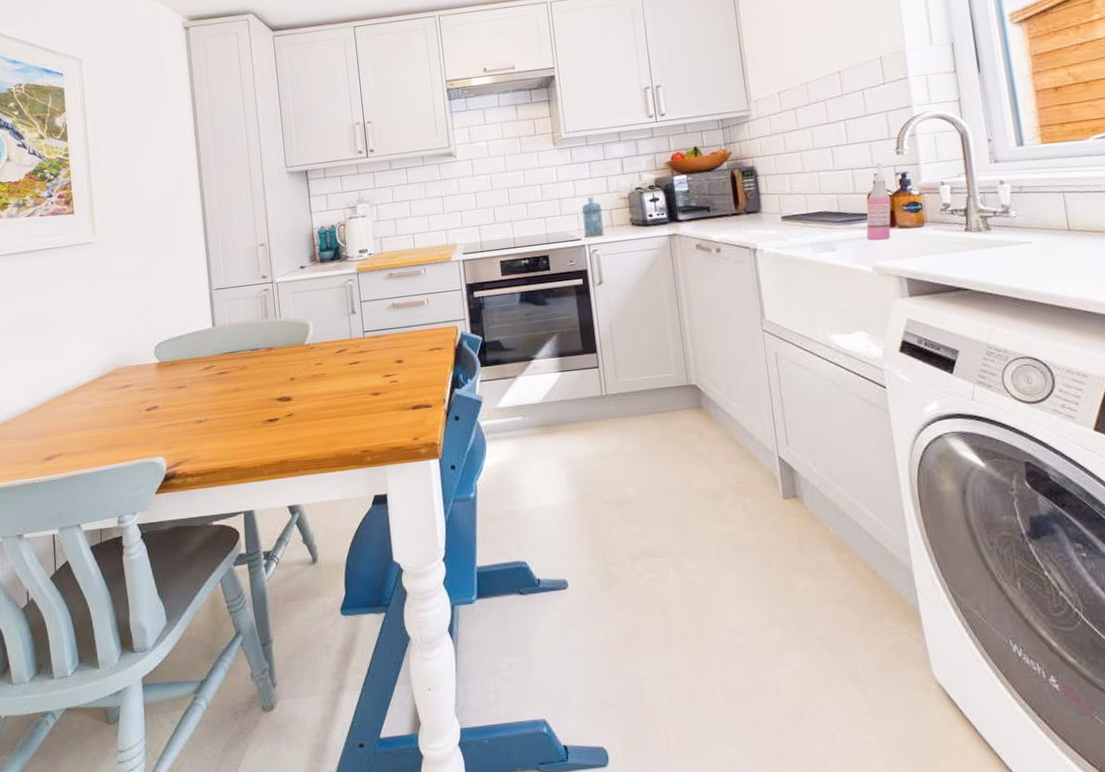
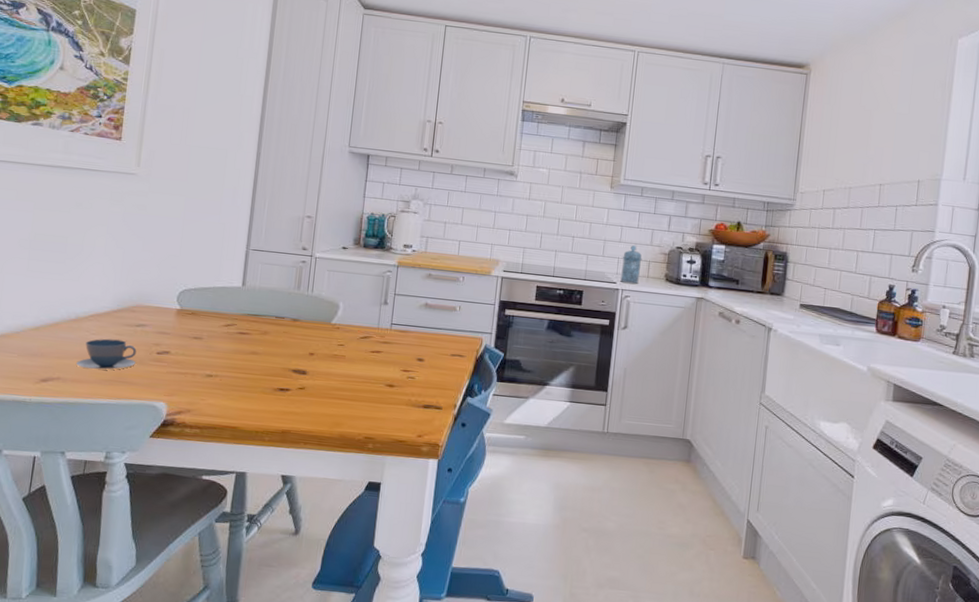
teacup: none [74,404,128,439] -> present [76,338,137,370]
soap dispenser: present [866,162,892,241] -> none [868,275,899,346]

